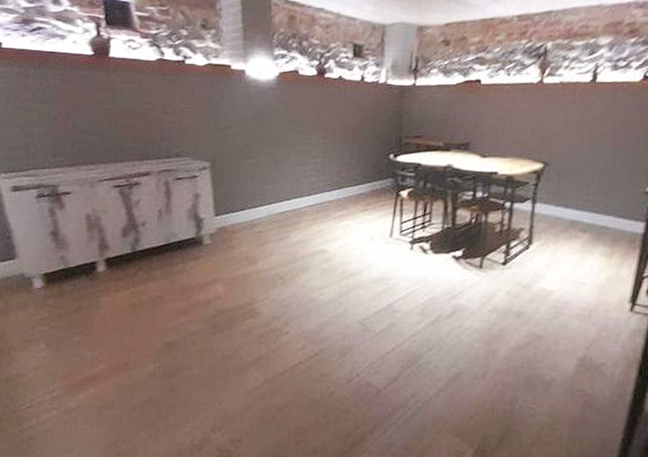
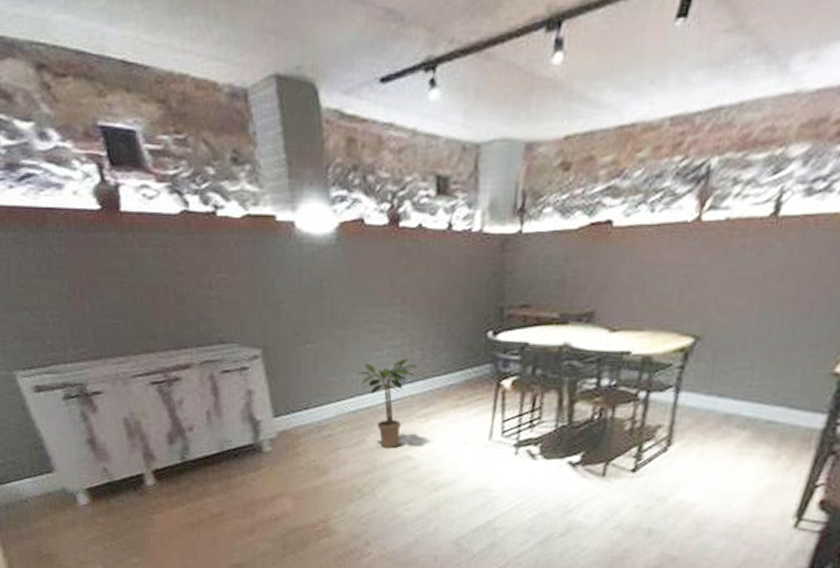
potted plant: none [286,172,335,244] -> present [357,358,418,449]

